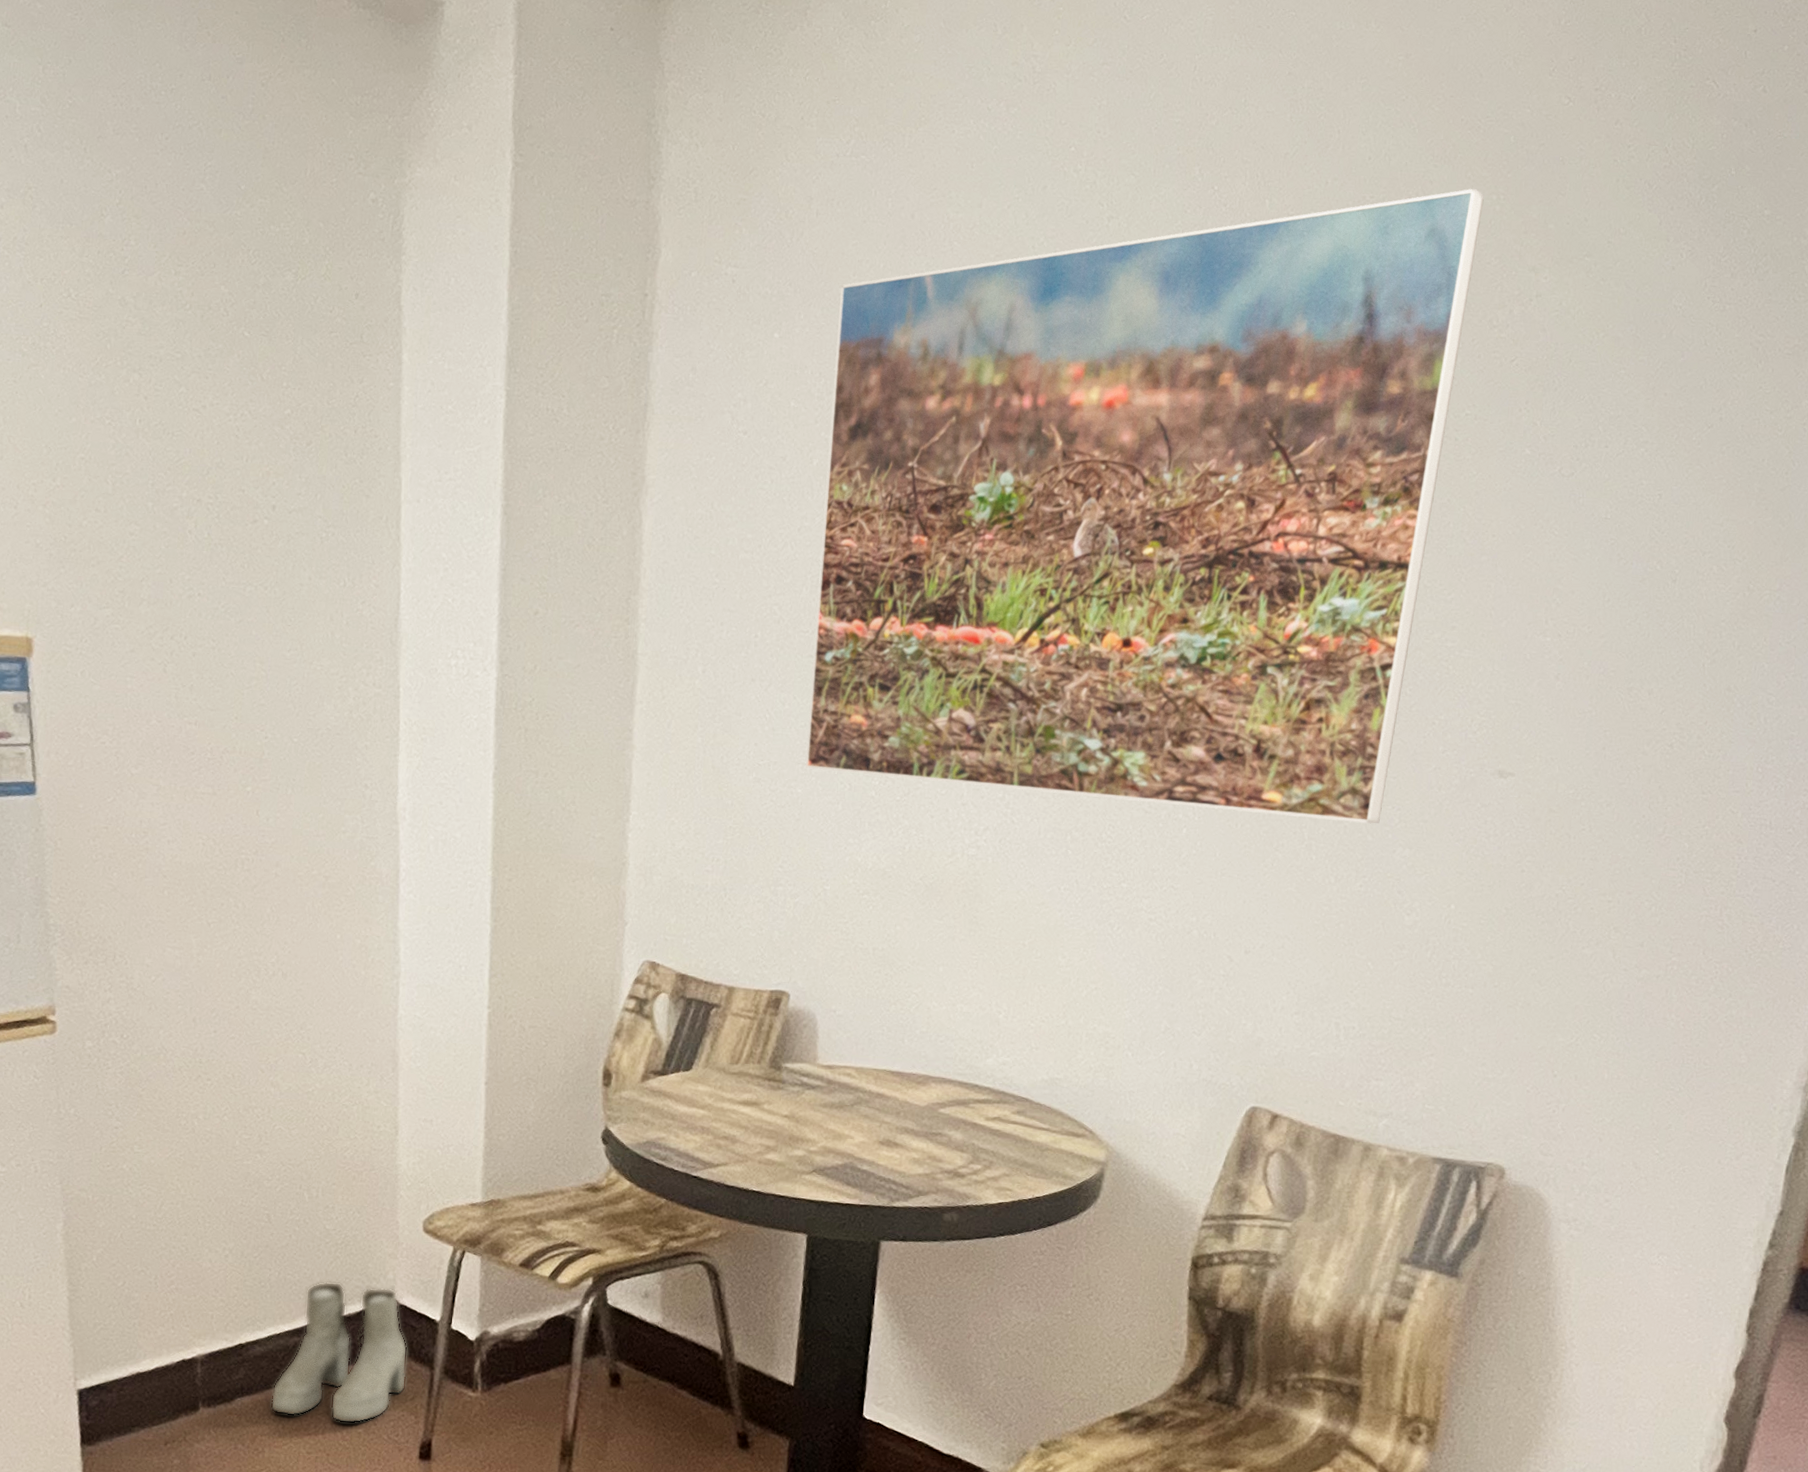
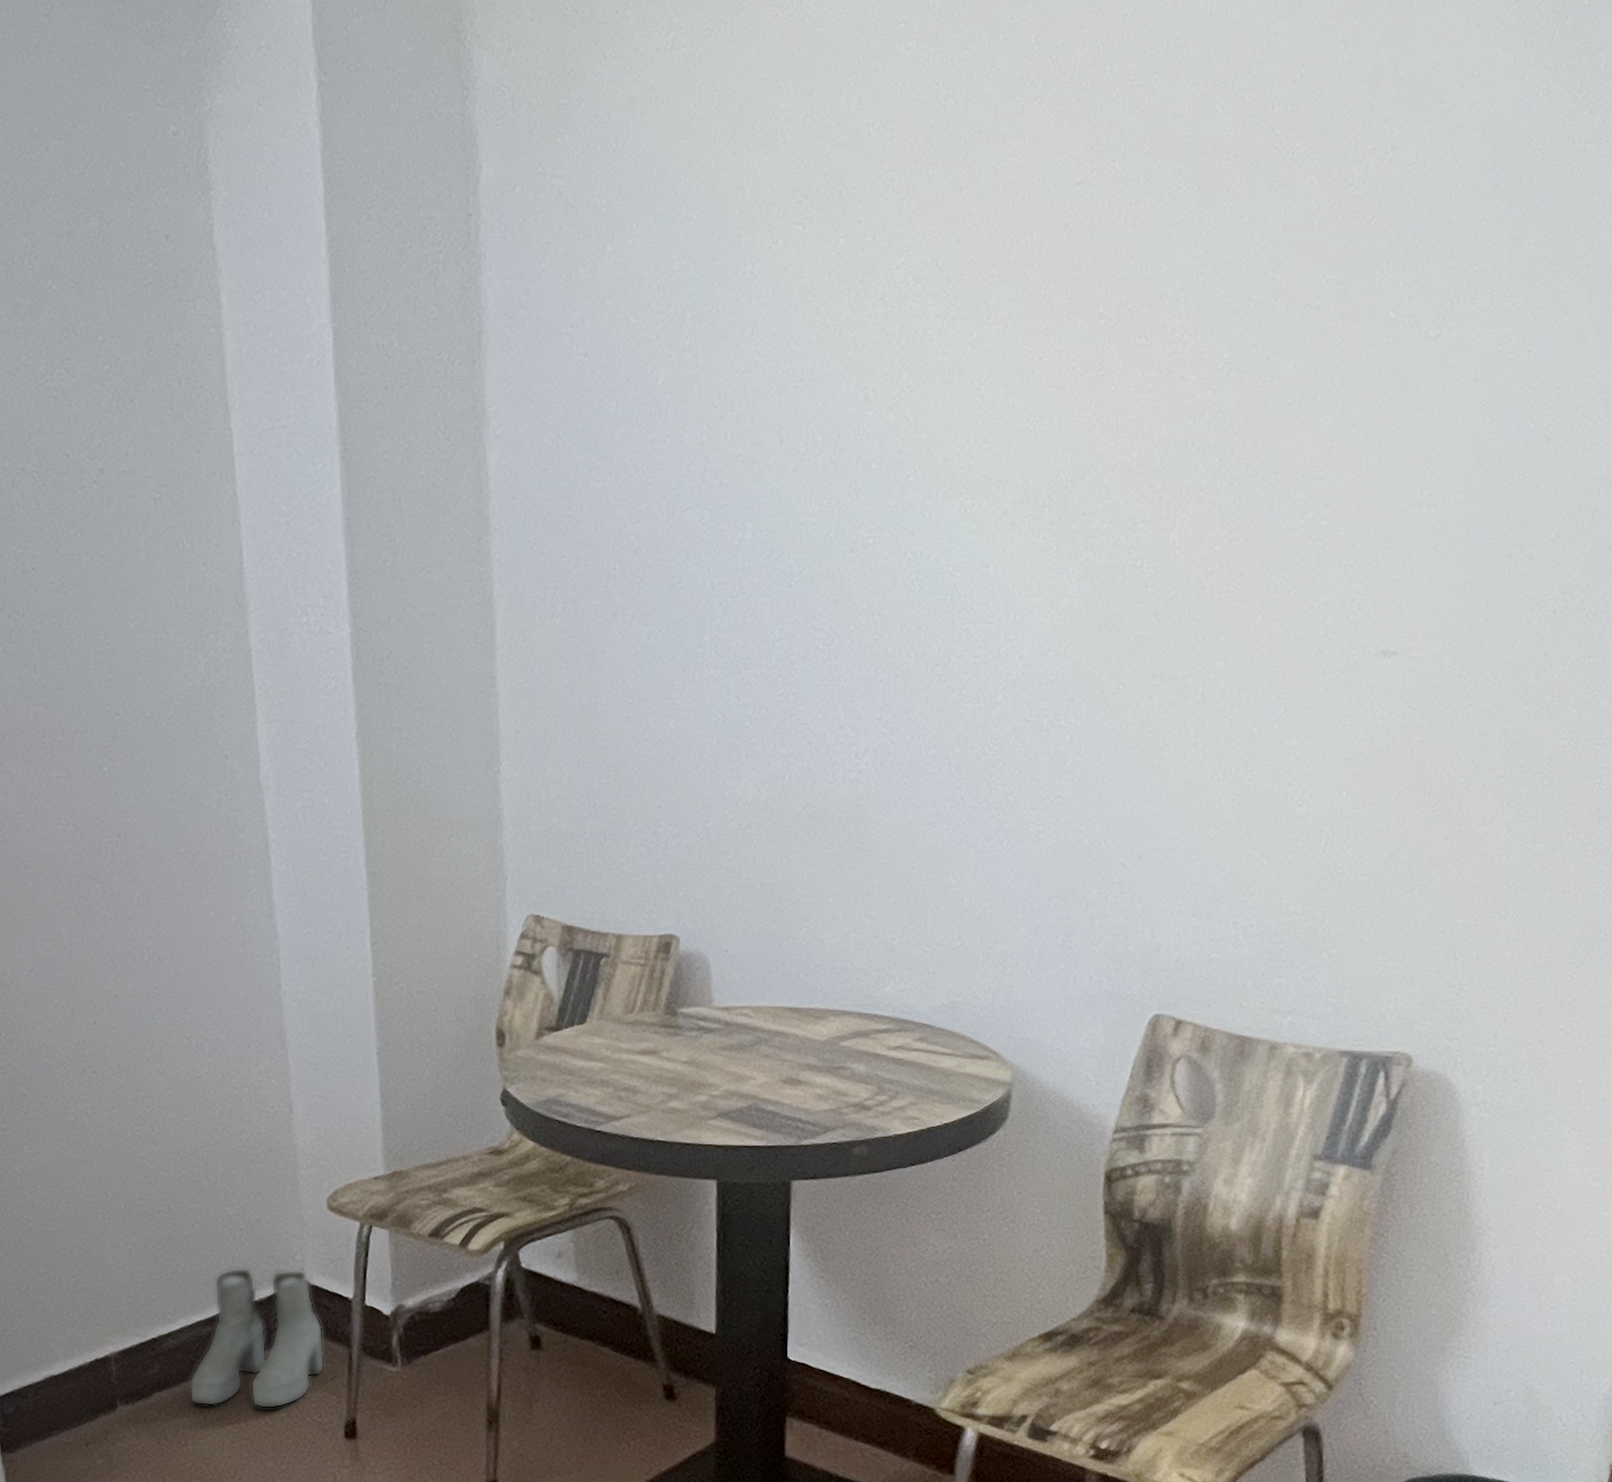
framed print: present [806,188,1484,824] -> none [673,38,1332,716]

